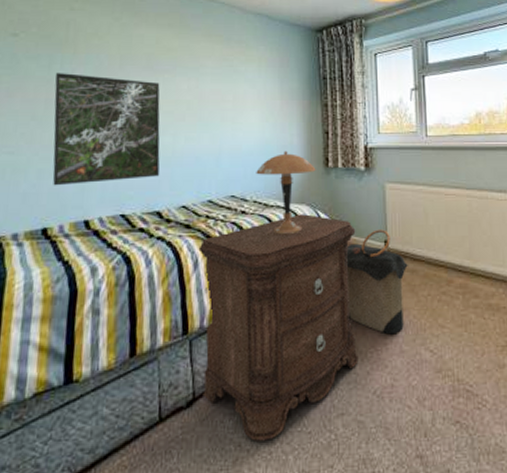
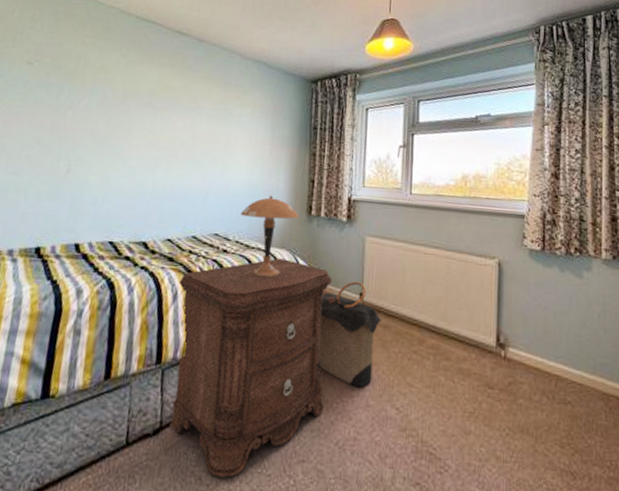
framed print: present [52,73,160,186] -> none [50,102,158,209]

